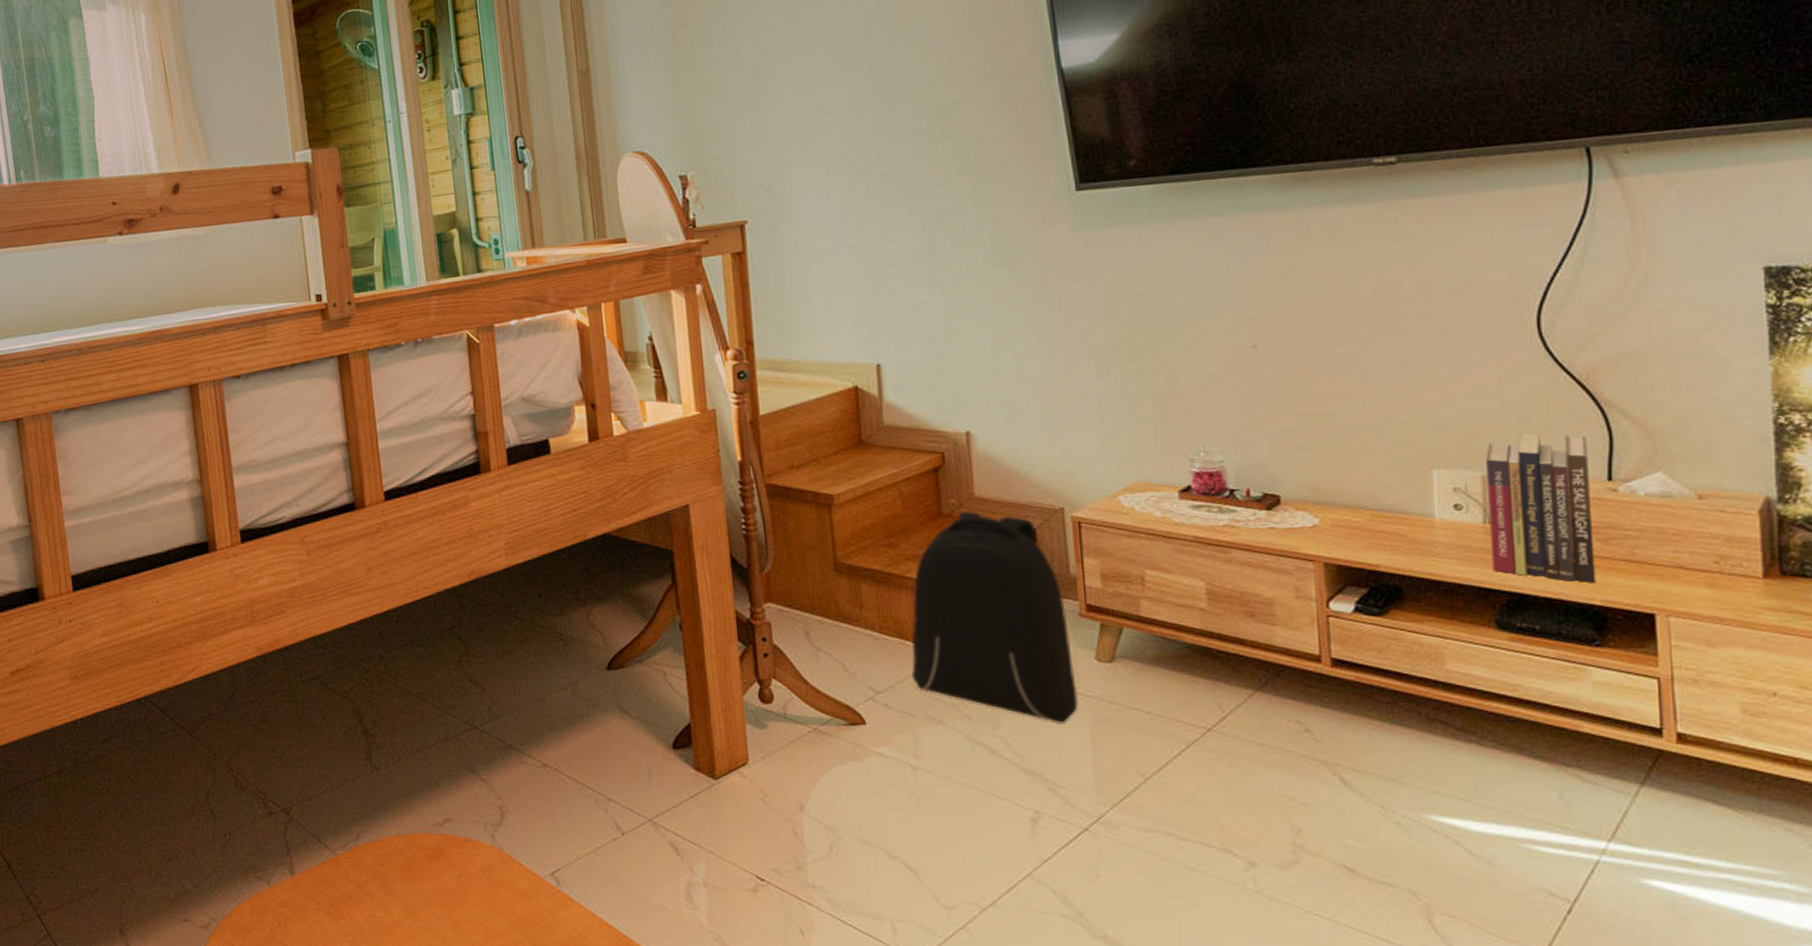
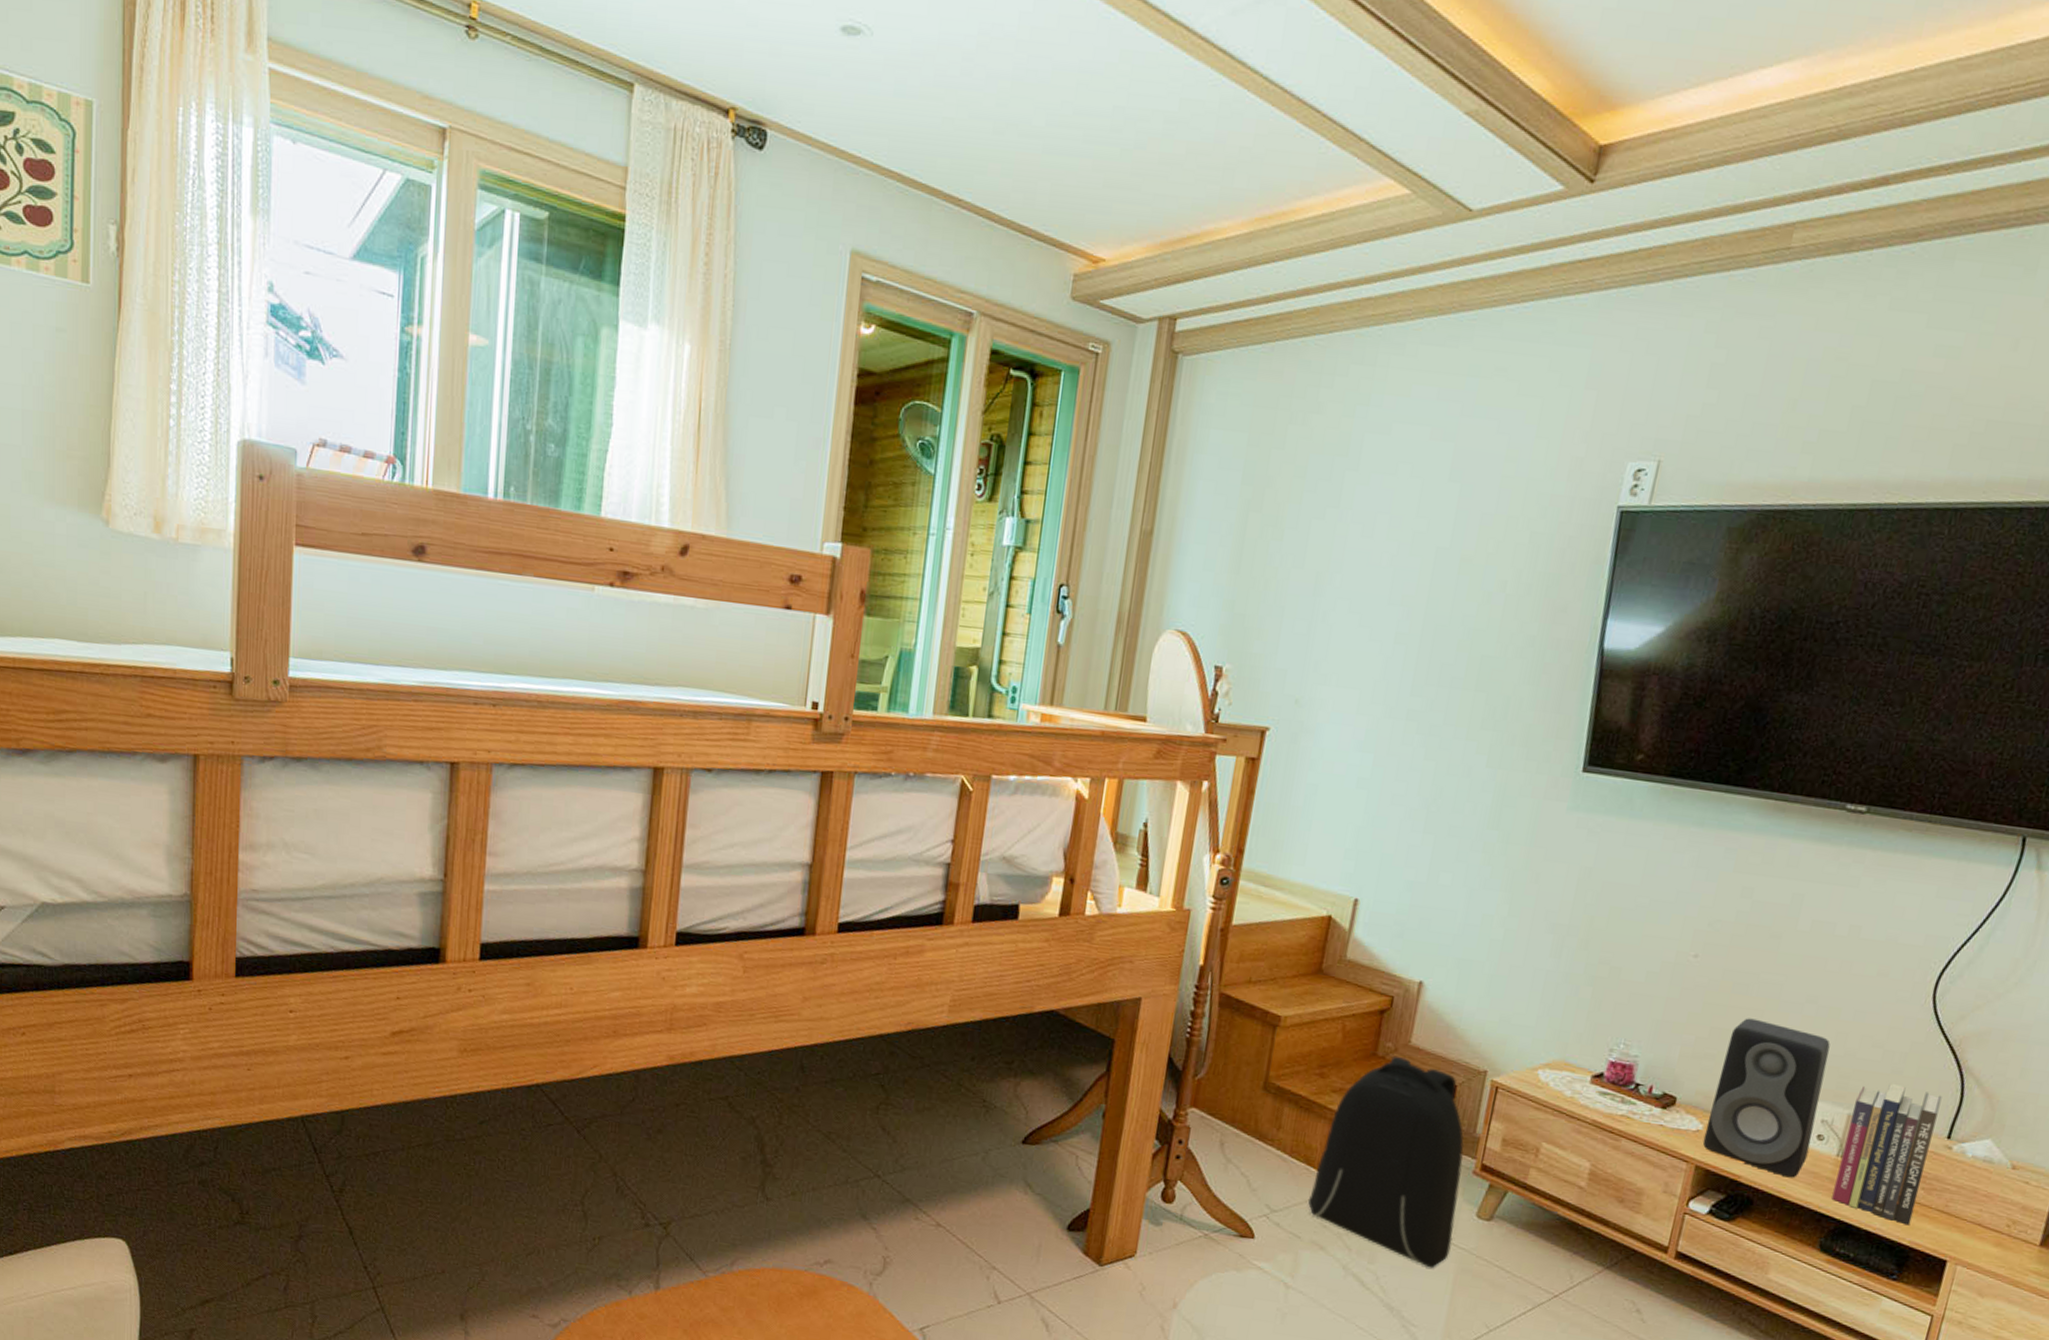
speaker: none [1319,397,1450,557] -> present [1702,1018,1830,1178]

